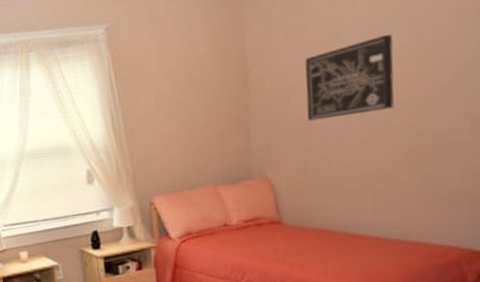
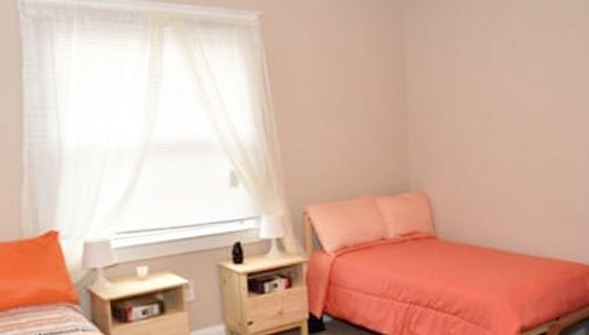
wall art: present [305,34,394,121] -> none [458,67,532,139]

